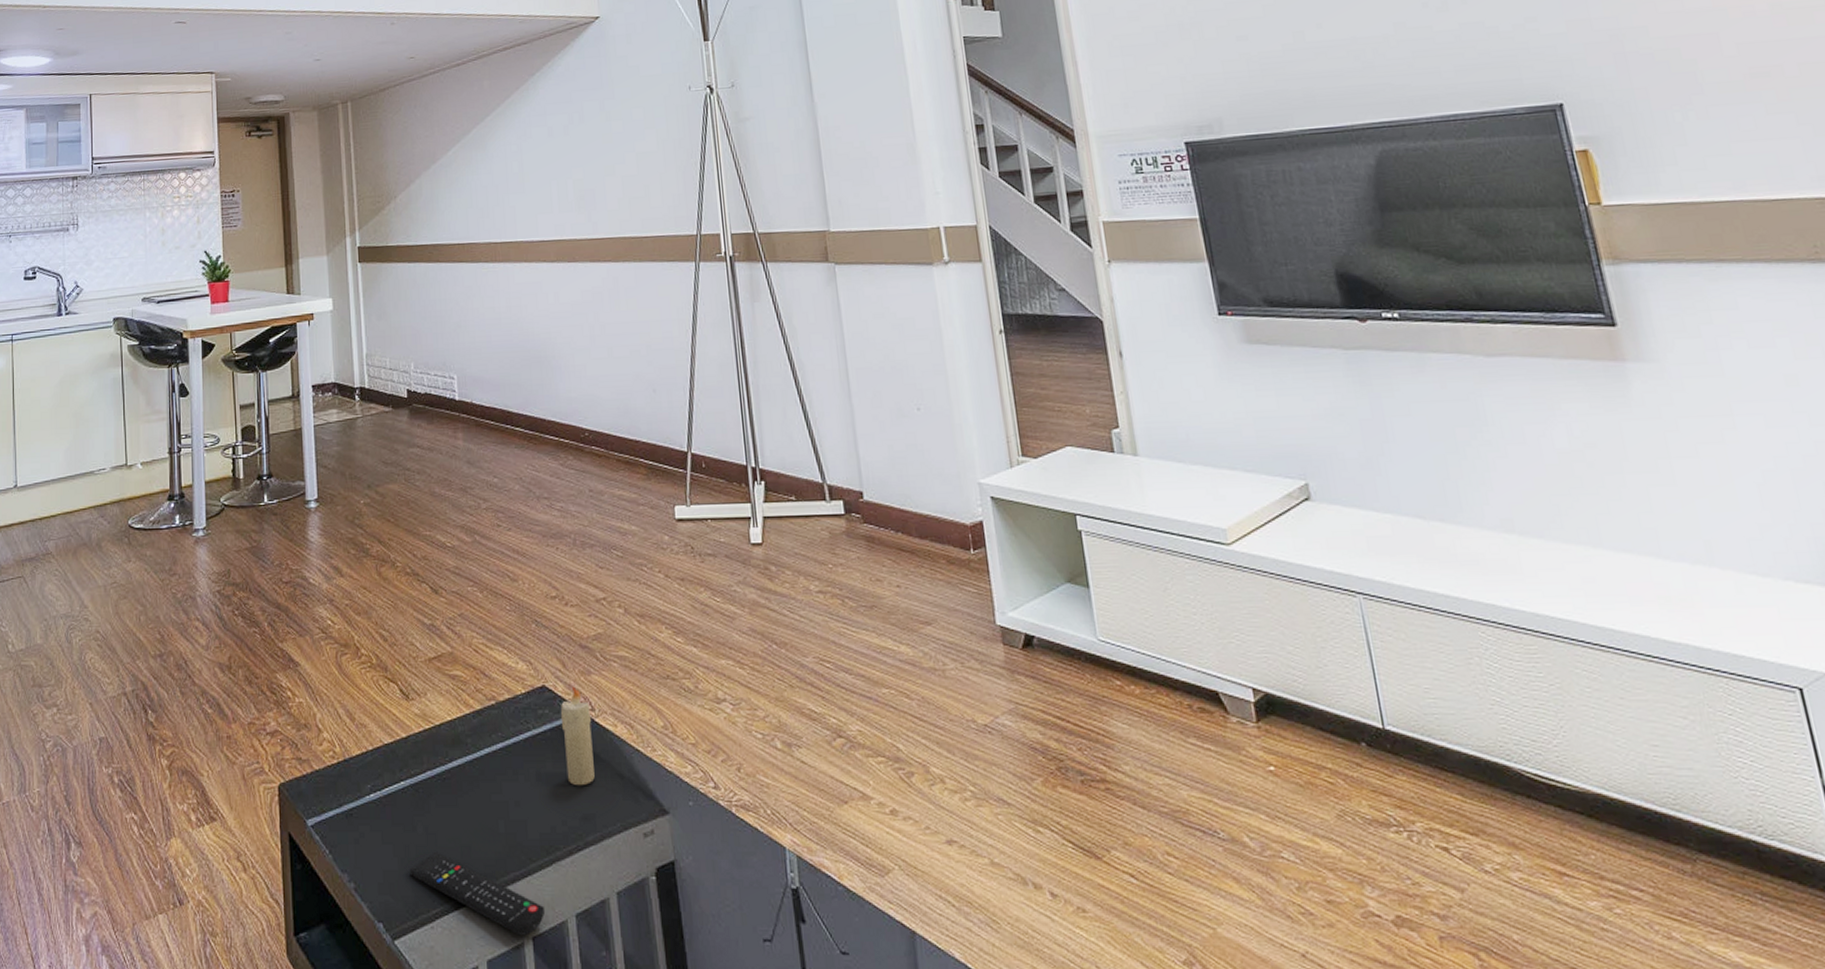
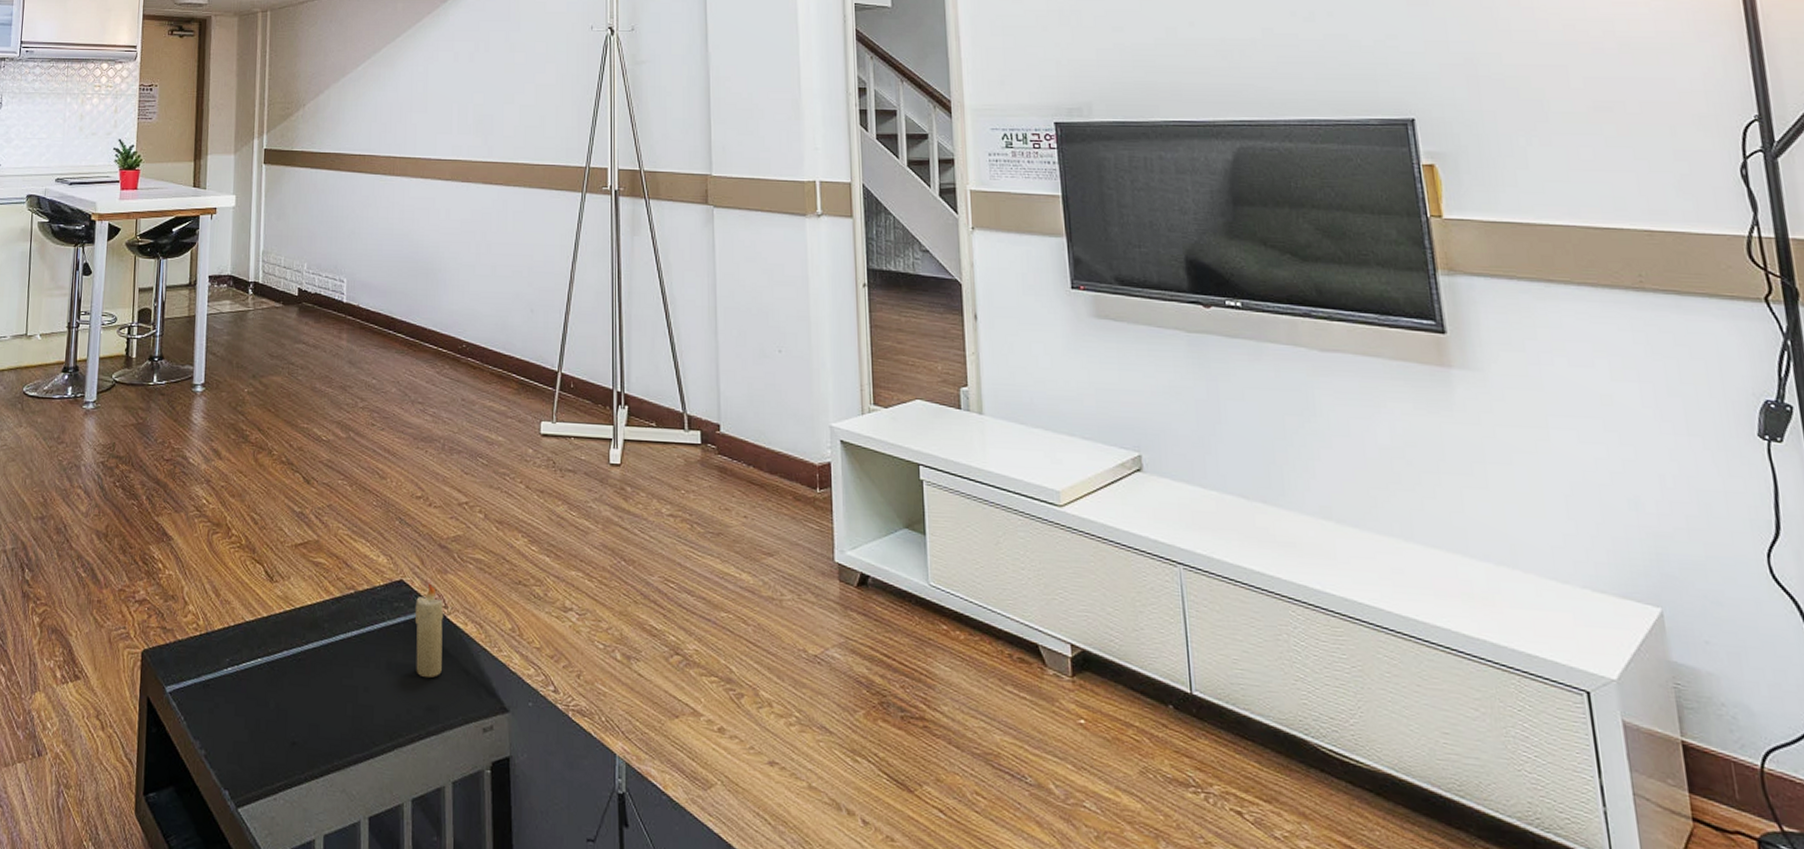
remote control: present [409,851,544,934] -> none [258,727,382,814]

